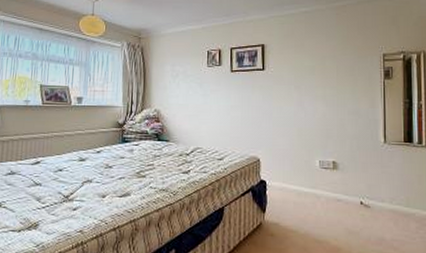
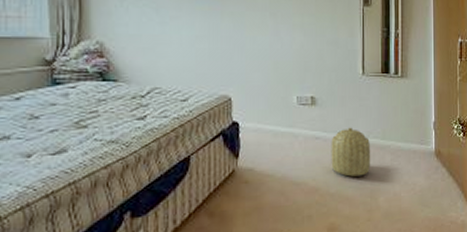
basket: none [352,192,395,241] -> present [331,127,371,177]

